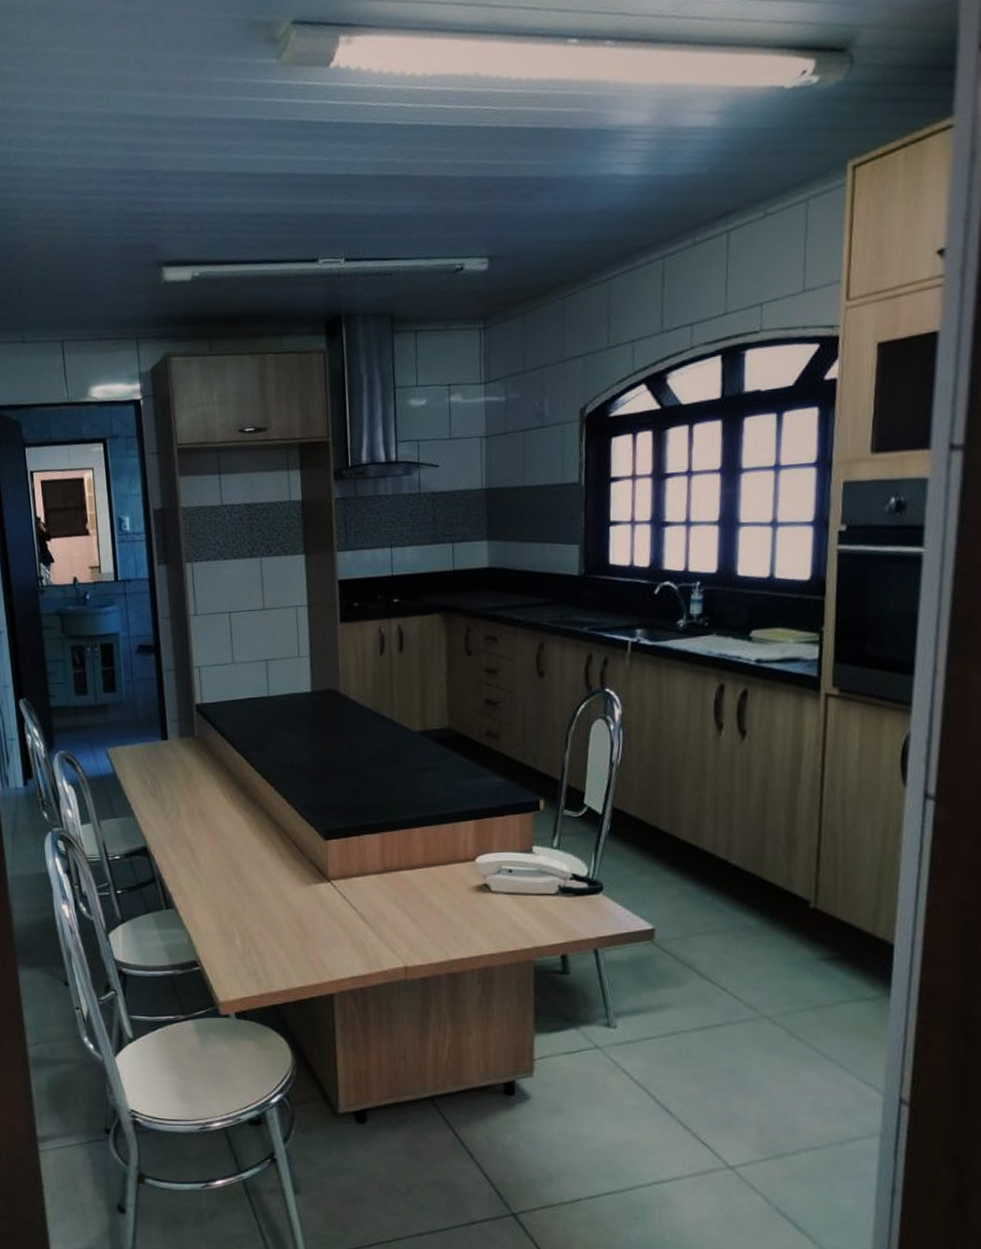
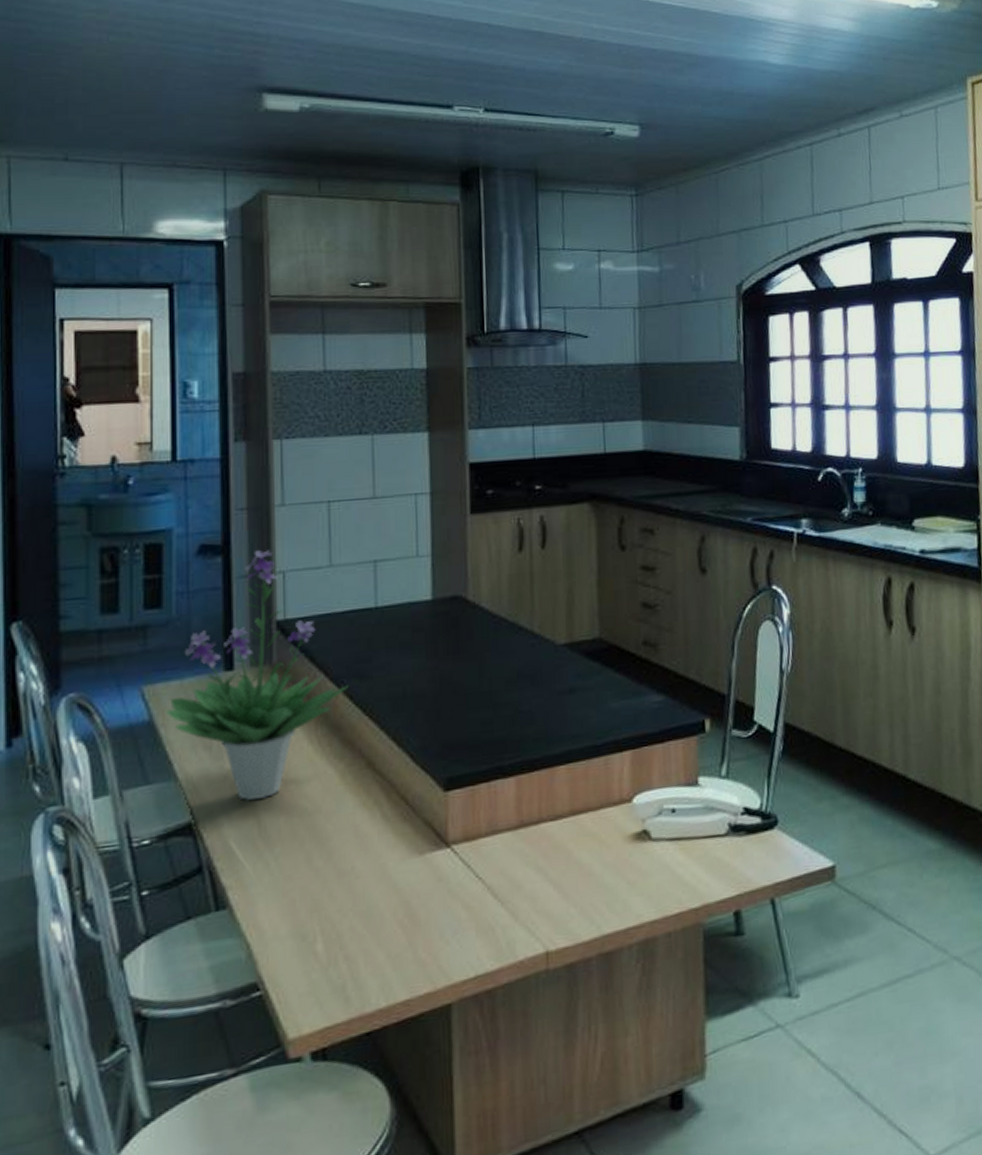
potted plant: none [123,649,250,834] -> present [165,549,348,800]

